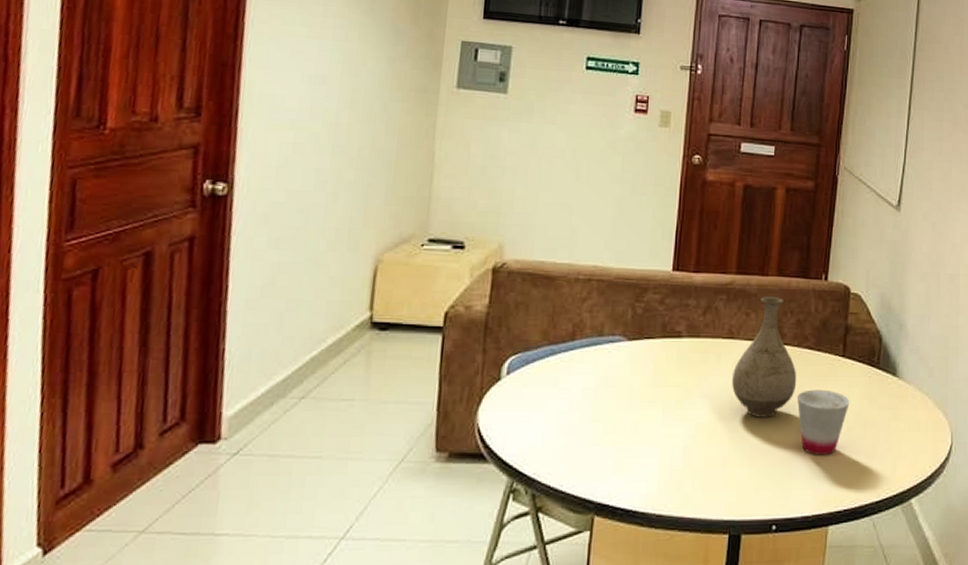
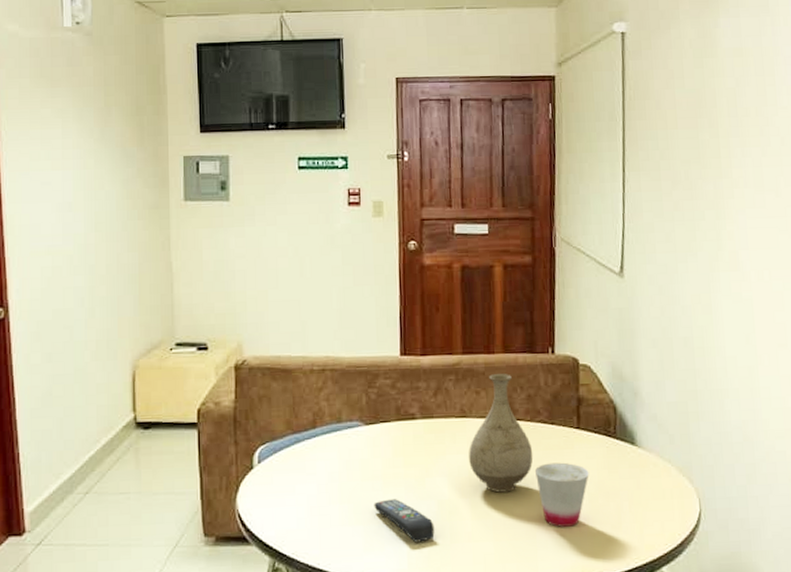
remote control: none [628,419,690,466] -> present [374,499,435,543]

